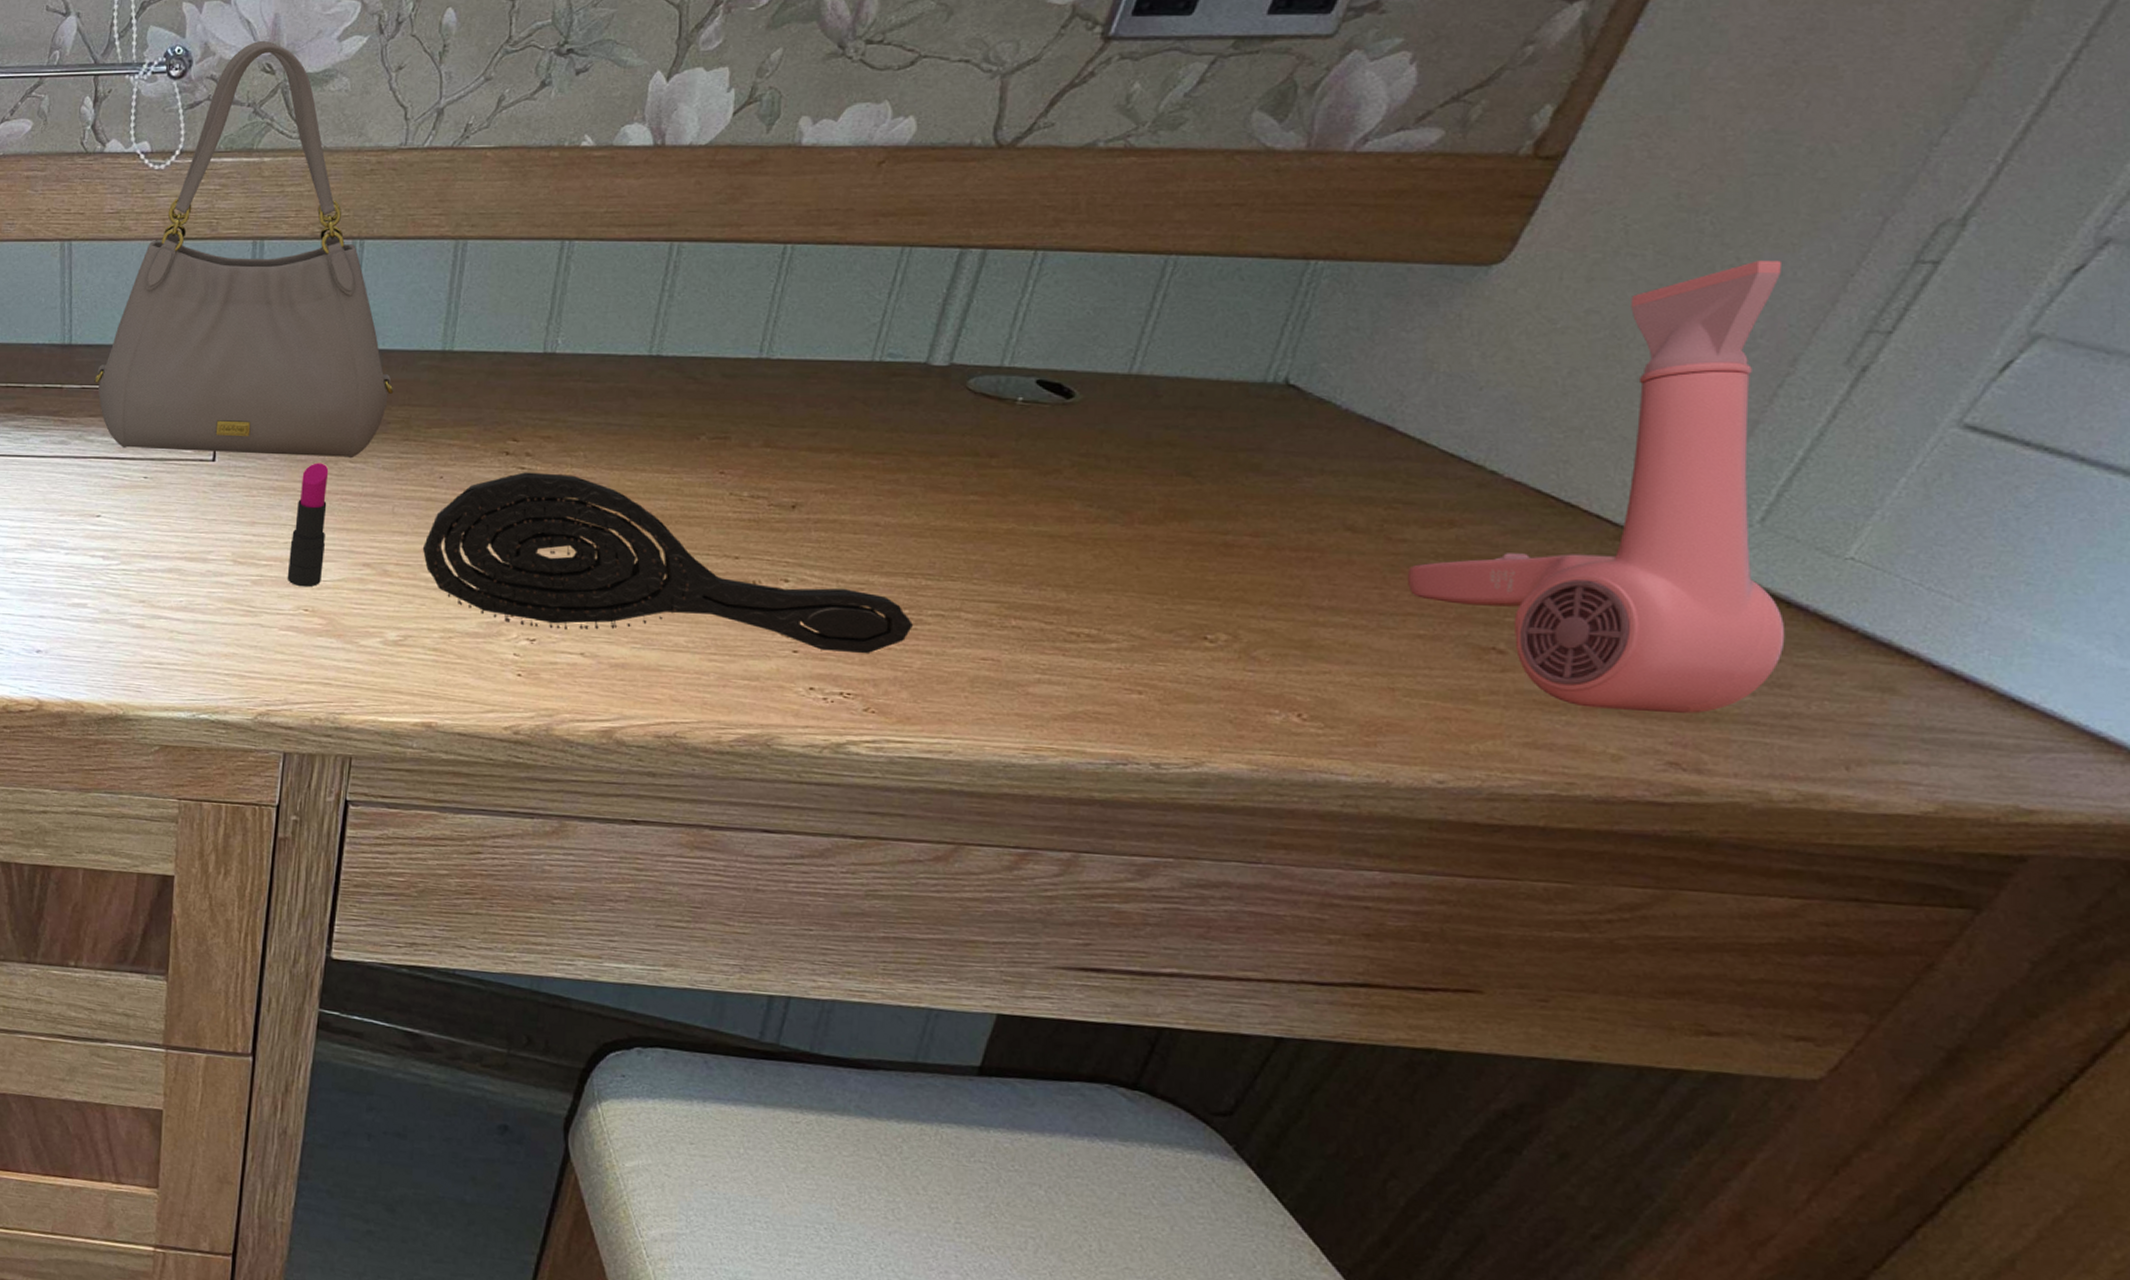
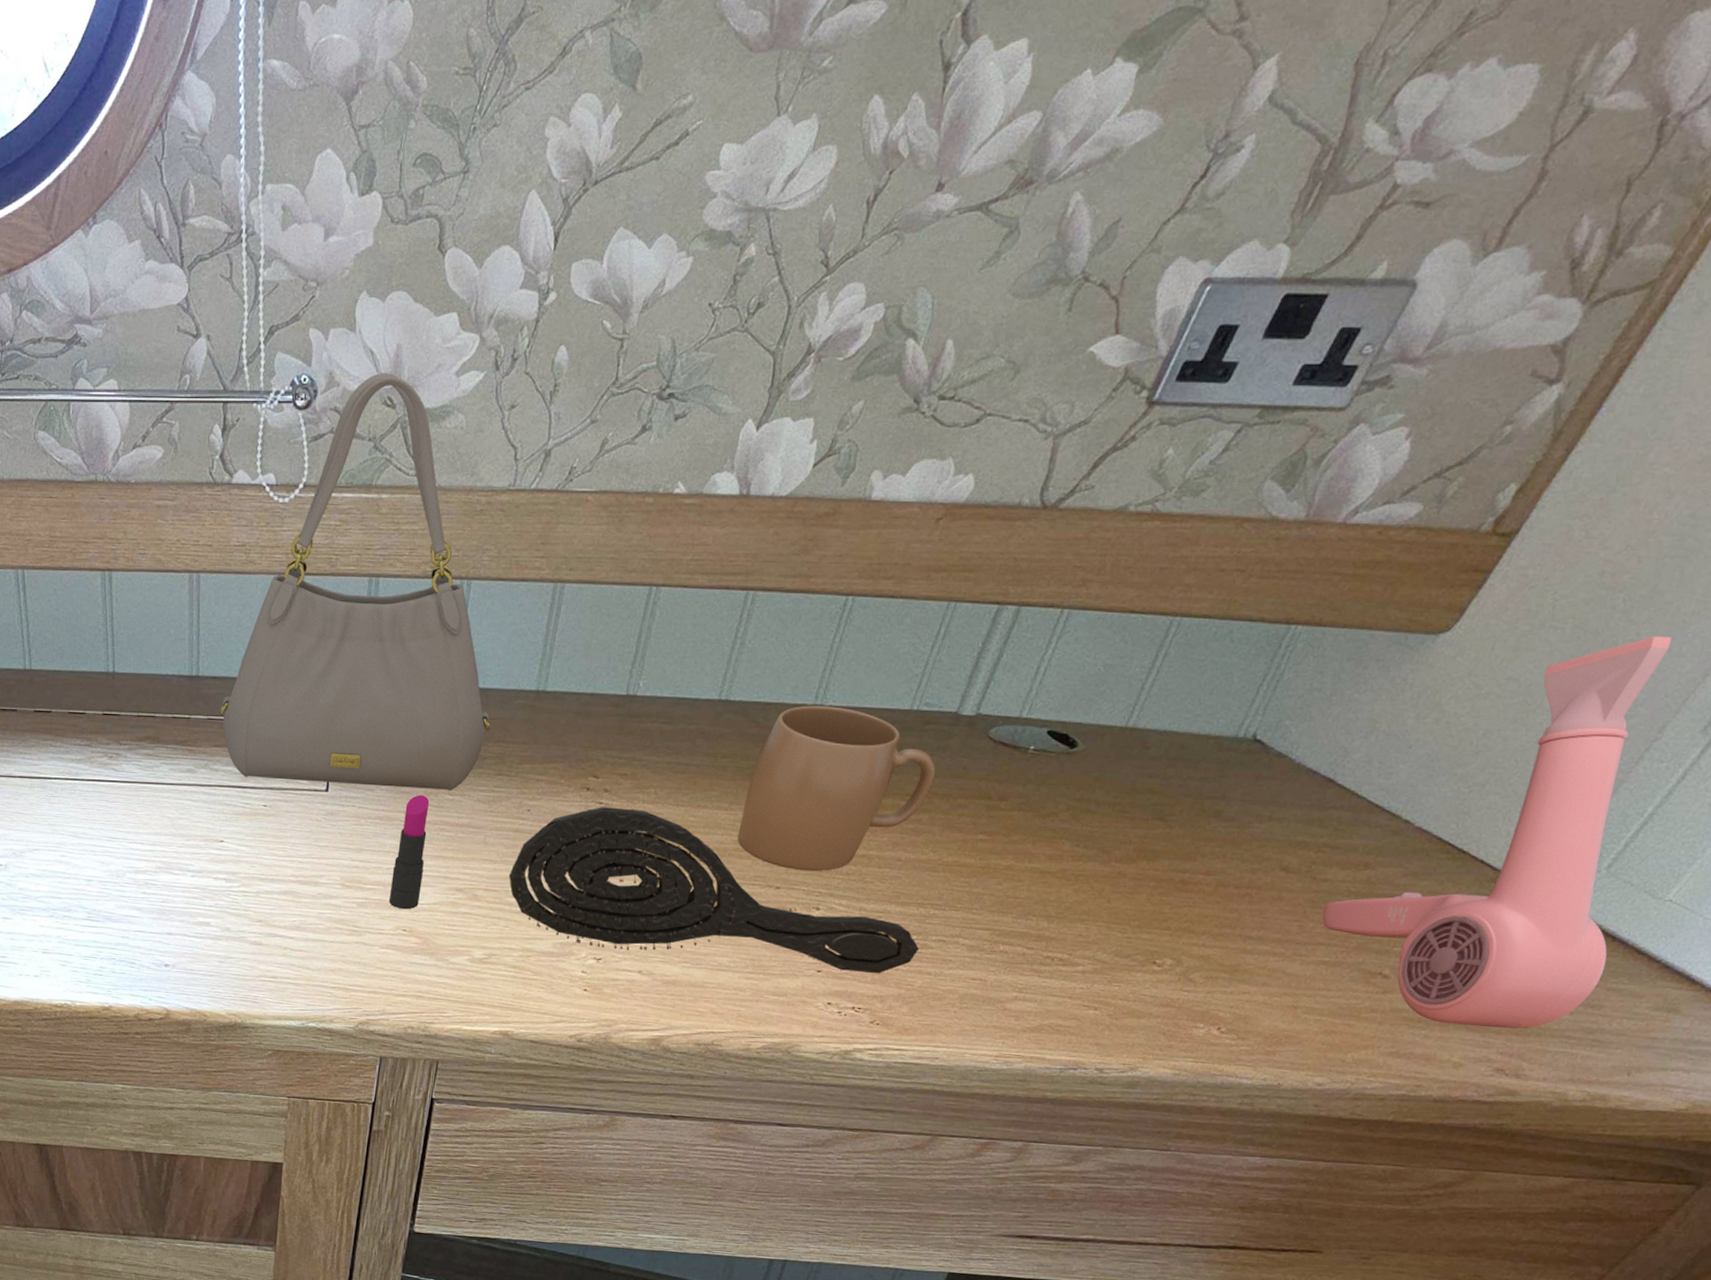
mug: none [684,359,910,539] -> present [737,705,936,872]

